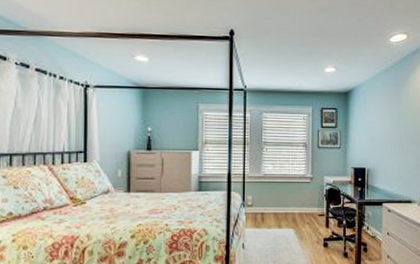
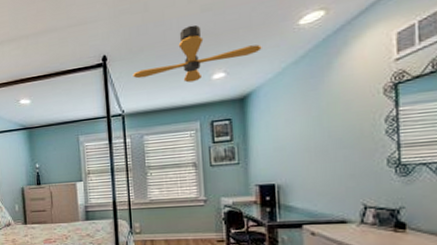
ceiling fan: none [257,21,363,71] -> present [133,24,262,83]

